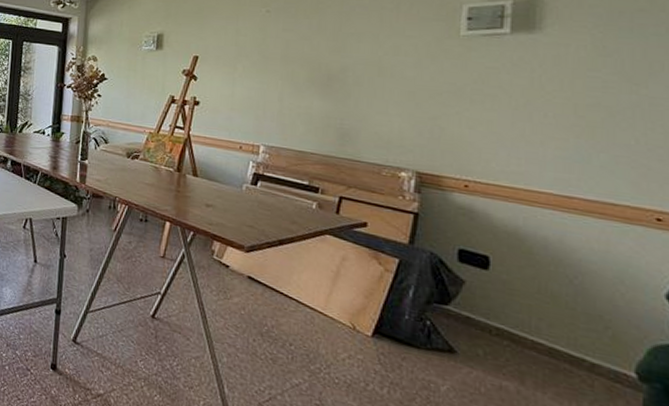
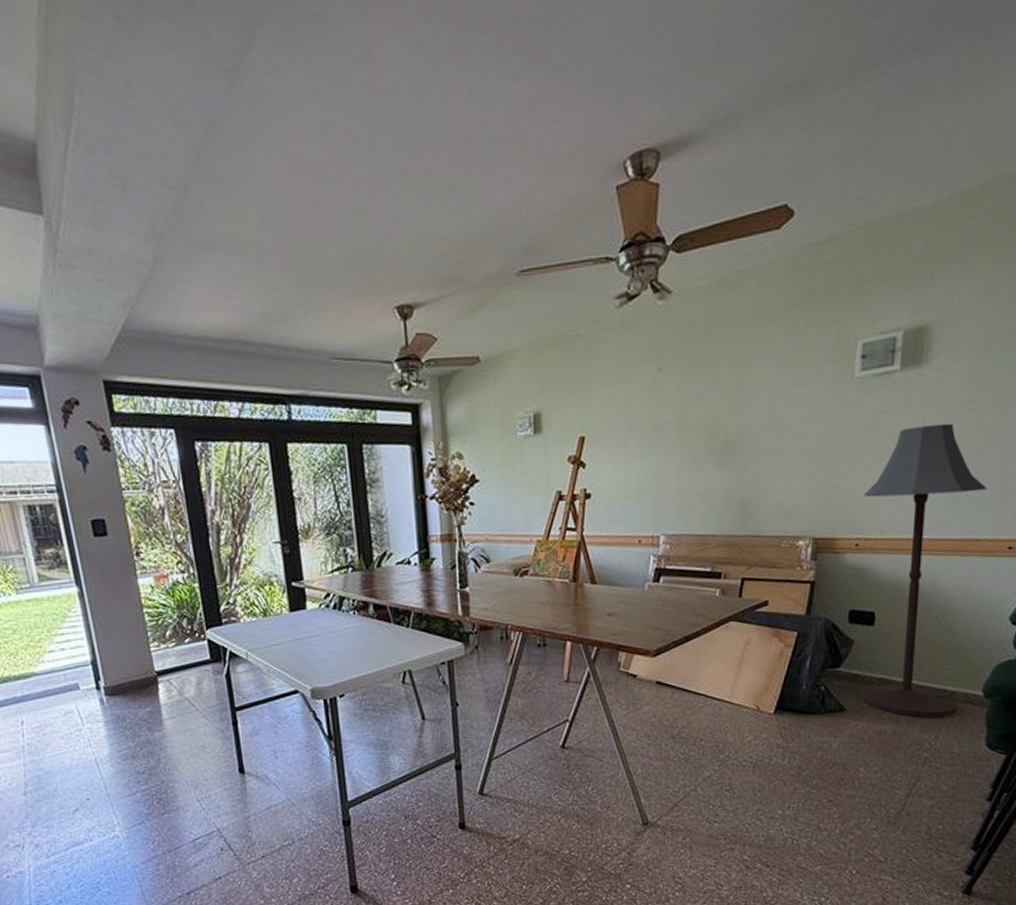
floor lamp: none [473,85,623,392] -> present [859,423,988,718]

